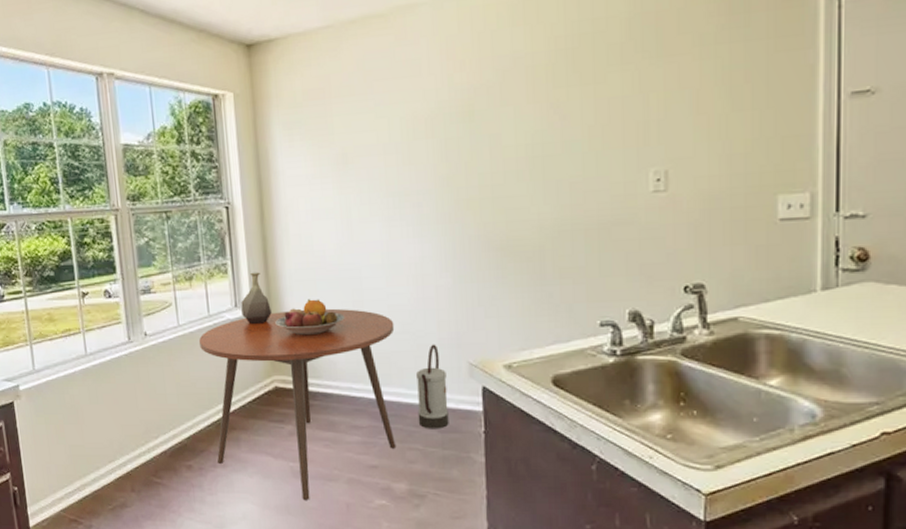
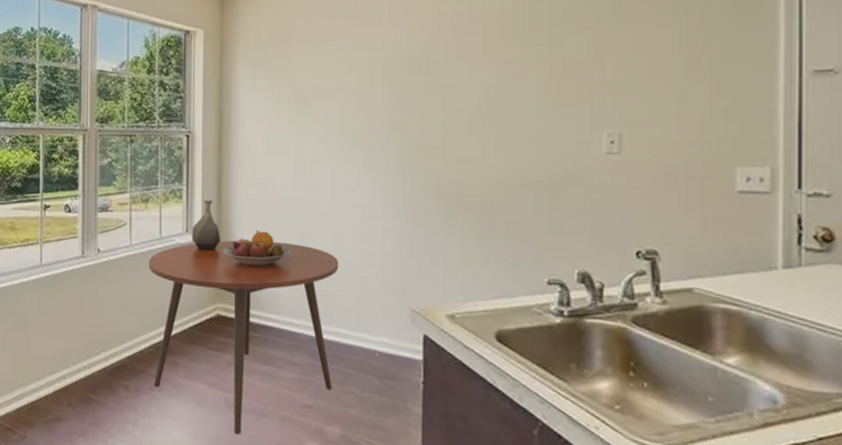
watering can: present [416,344,449,429] -> none [356,286,388,375]

